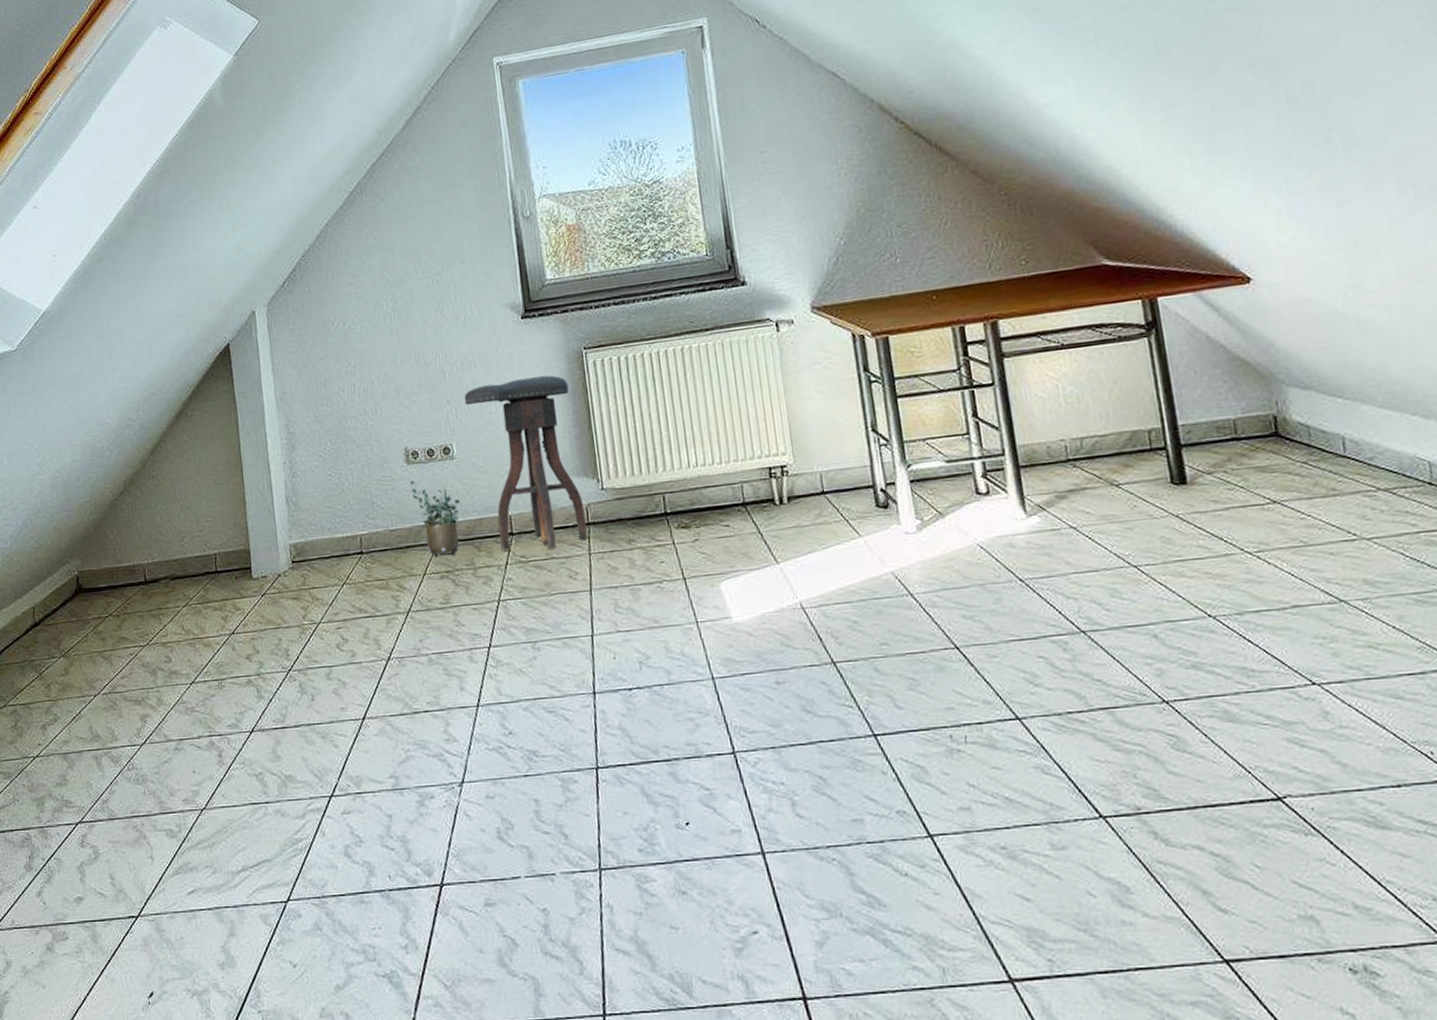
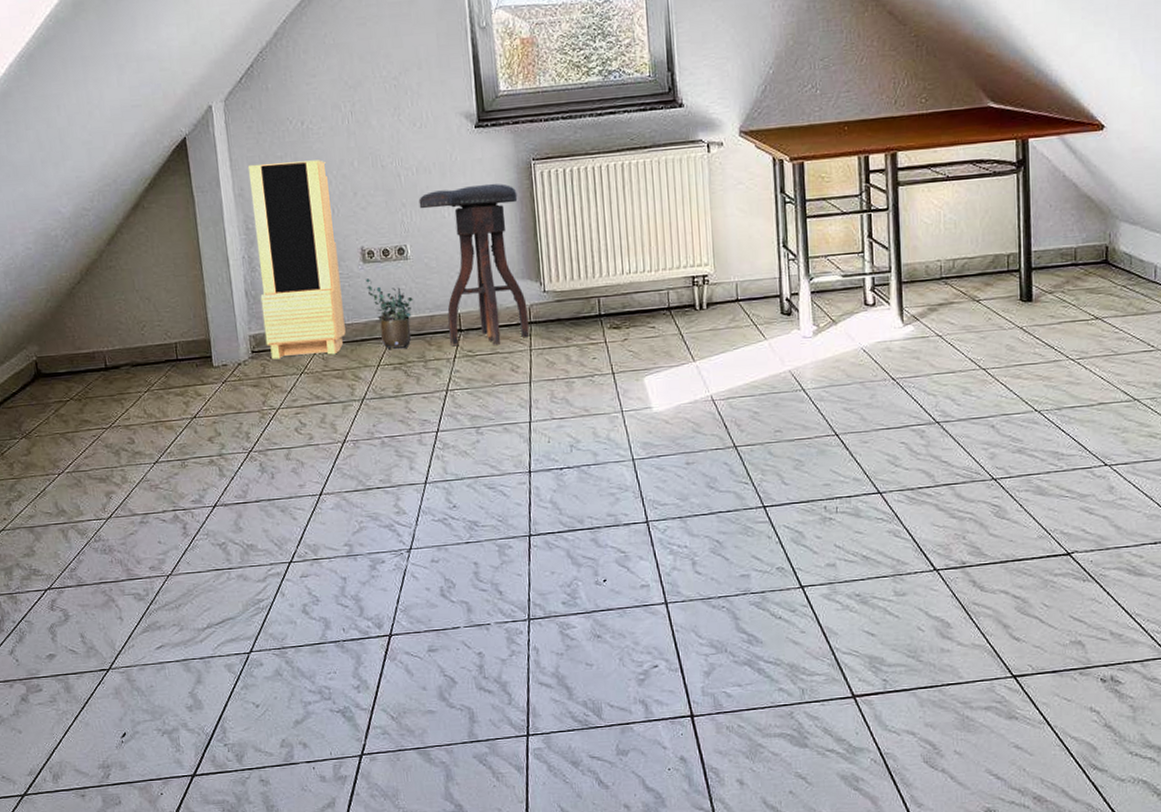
storage cabinet: none [290,359,390,570] -> present [248,160,346,360]

